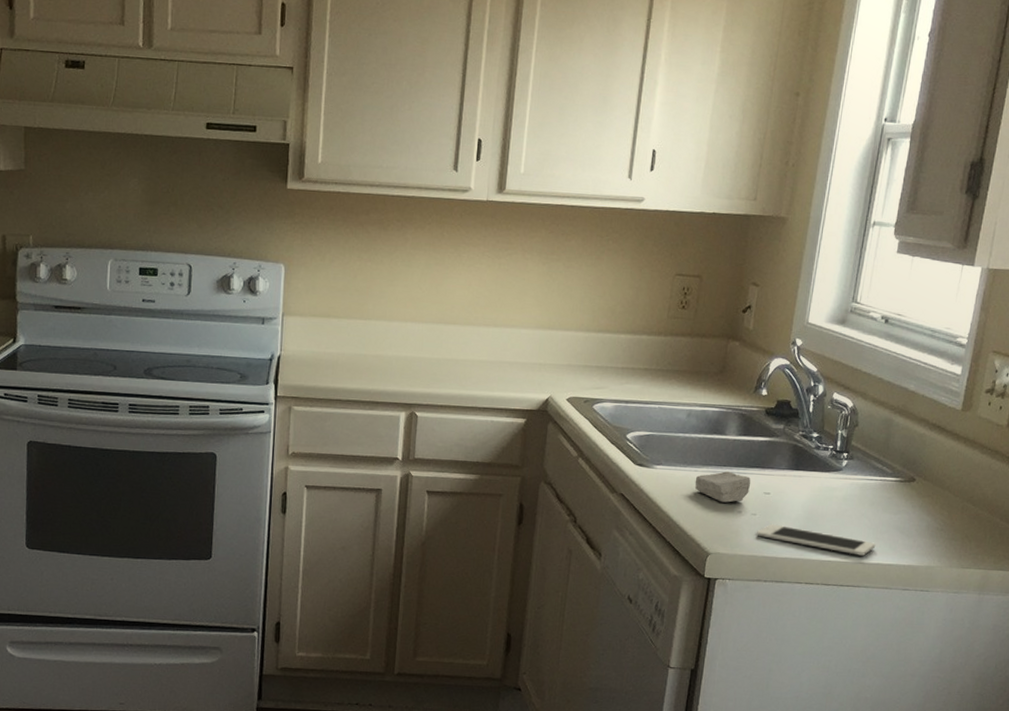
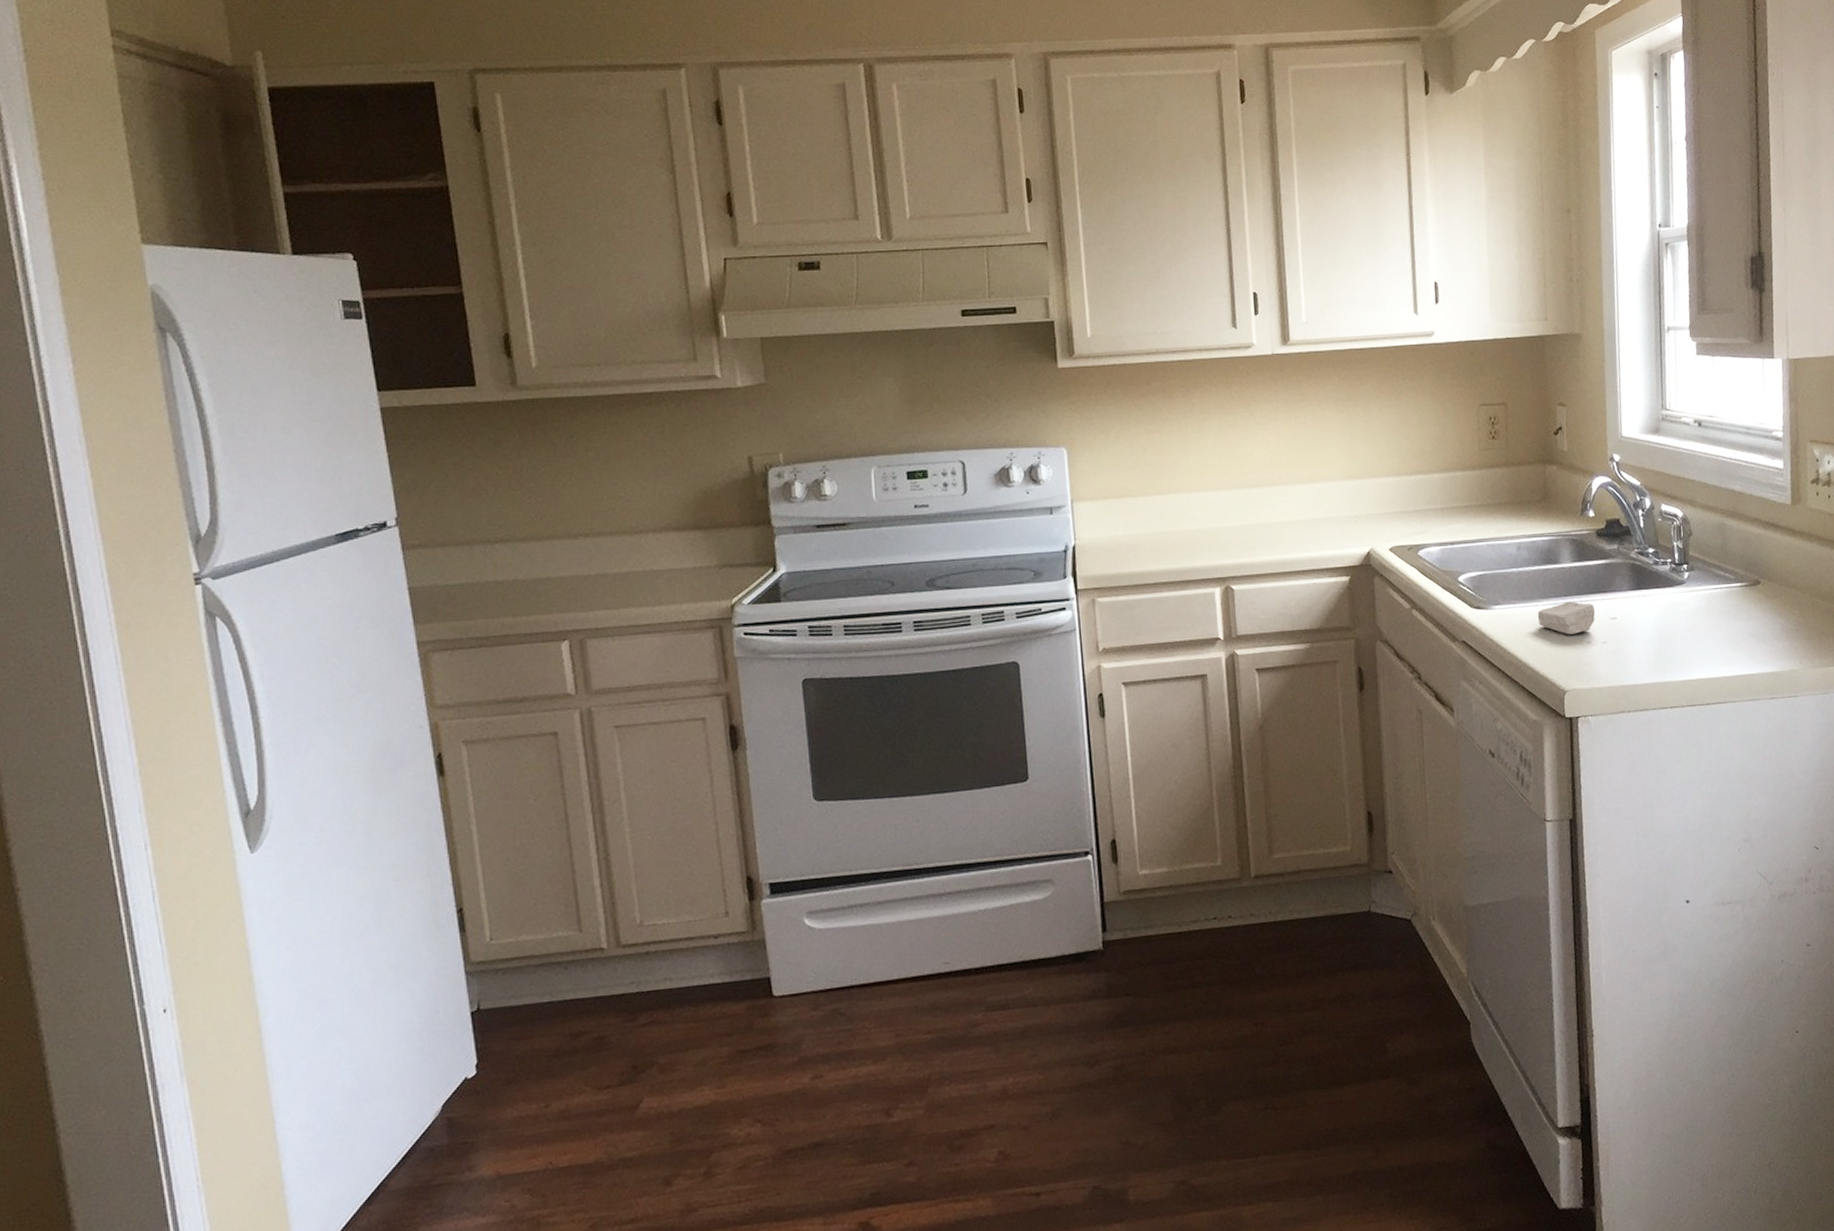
cell phone: present [757,524,876,556] -> none [1611,649,1734,670]

